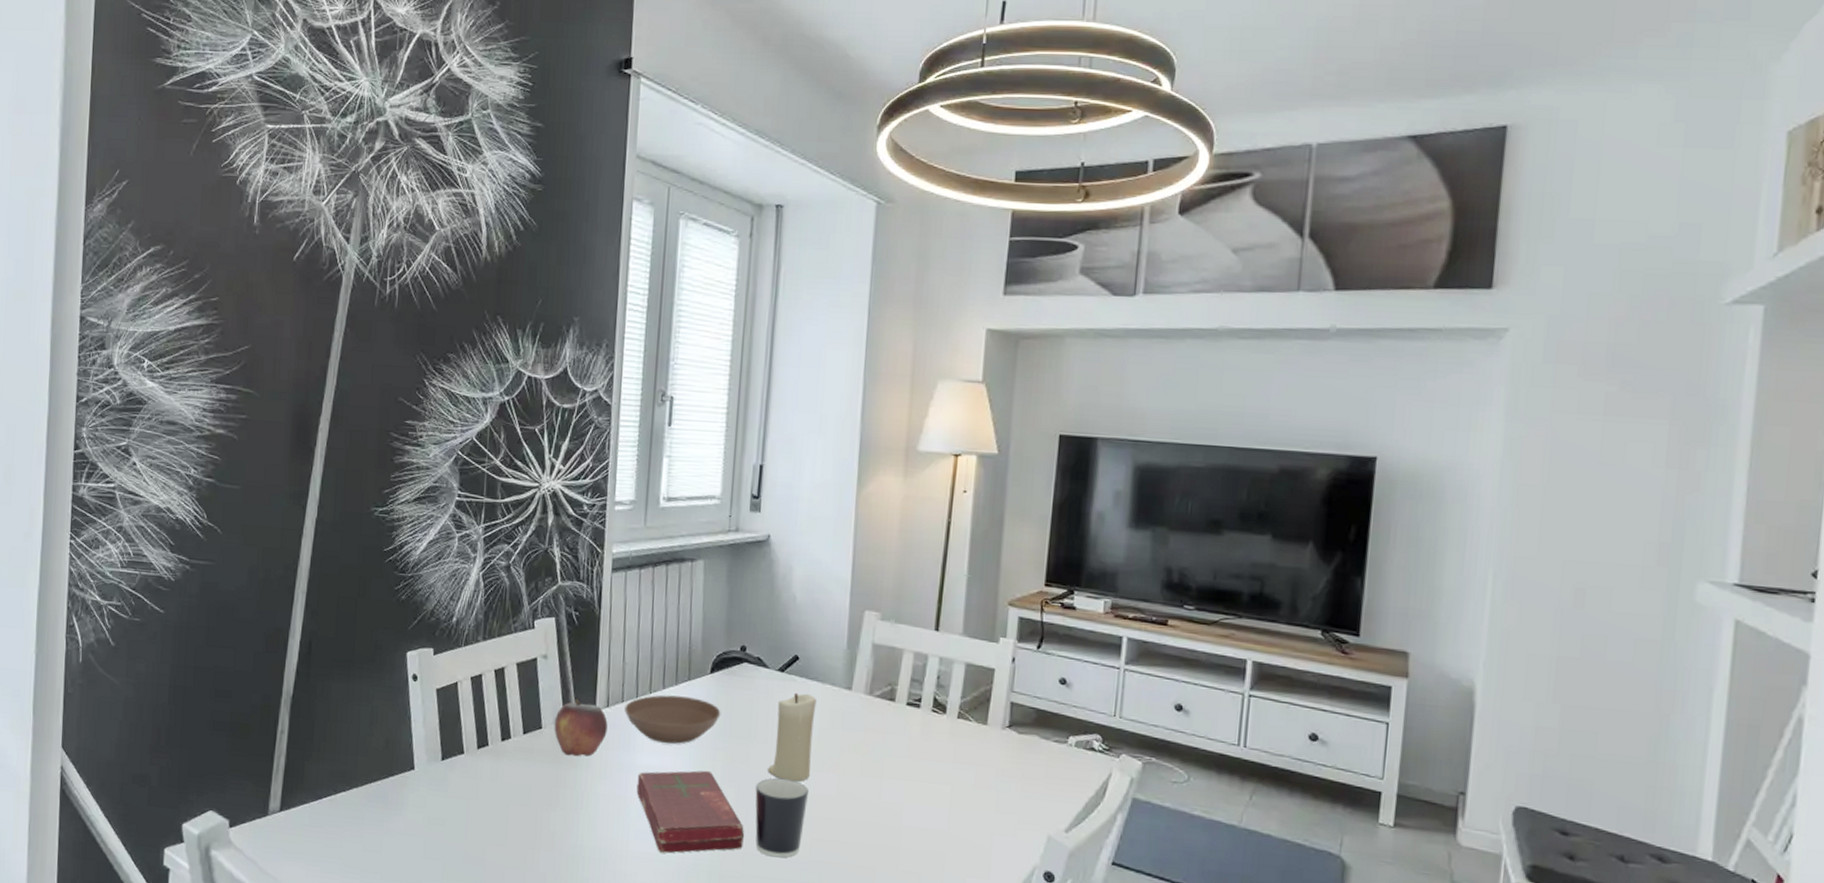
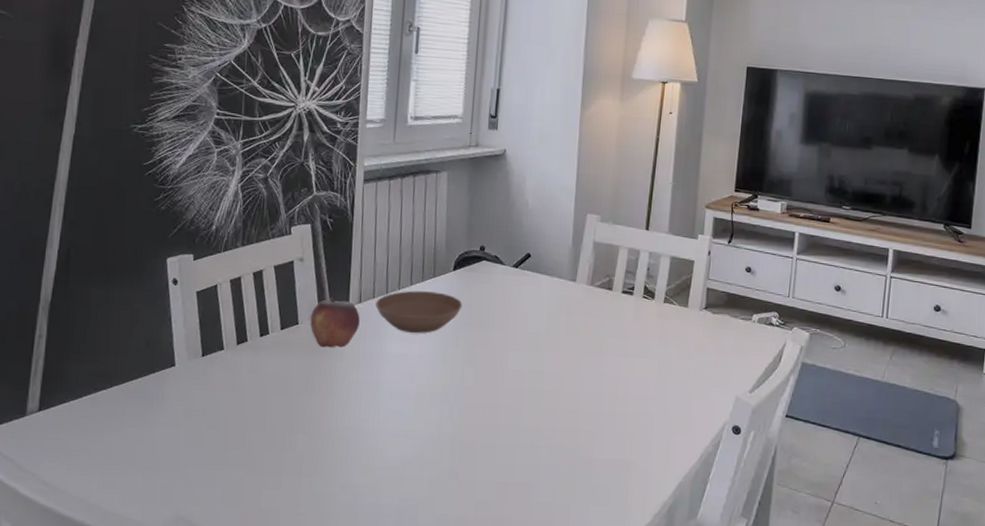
book: present [636,770,745,854] -> none [386,355,484,429]
mug: present [755,777,808,858] -> none [492,359,539,427]
candle: present [768,692,817,782] -> none [504,285,546,362]

